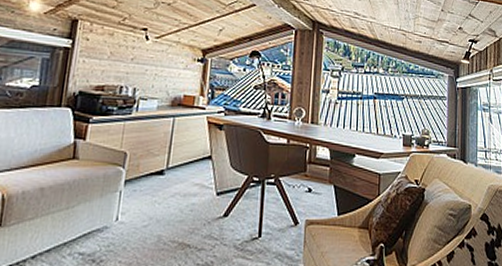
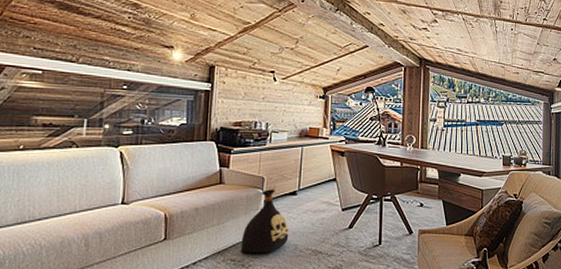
bag: none [92,167,153,245] -> present [241,189,289,253]

